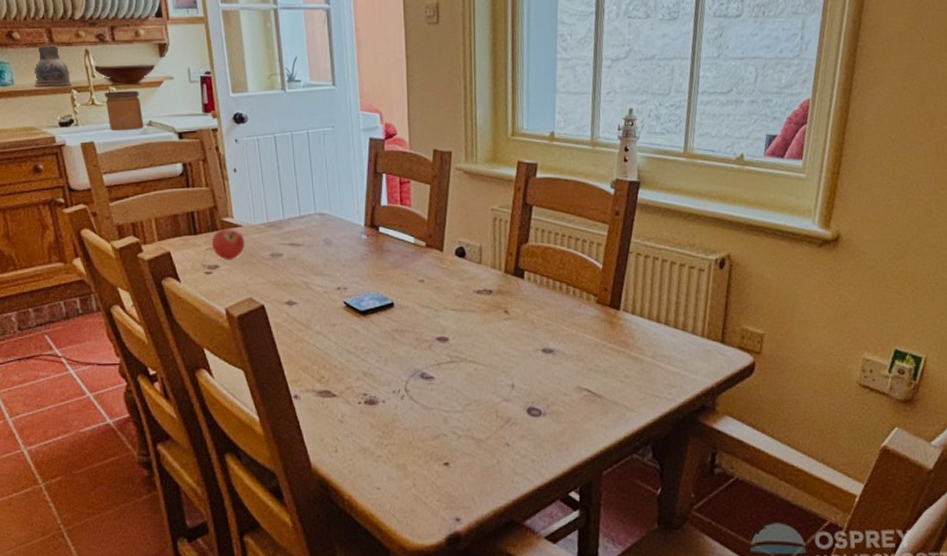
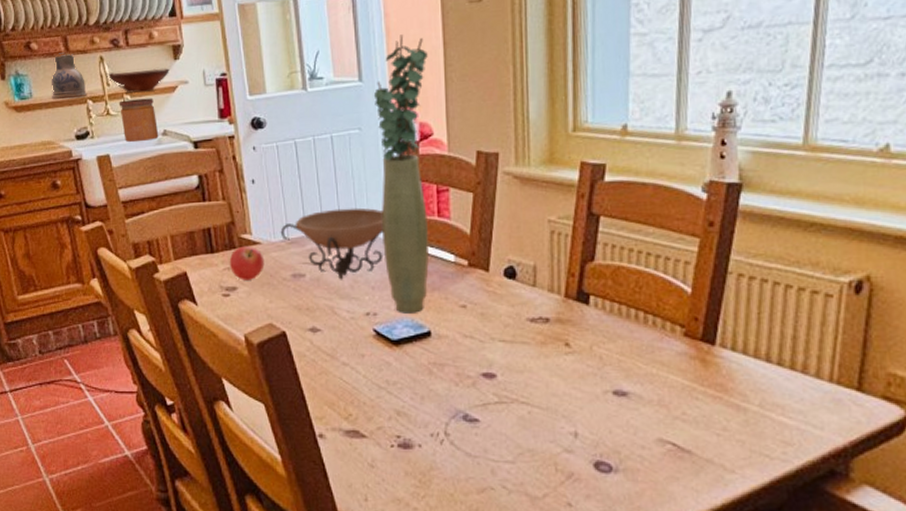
decorative bowl: none [260,195,354,259] -> present [280,207,384,280]
vase: none [345,47,393,288] -> present [373,34,430,314]

